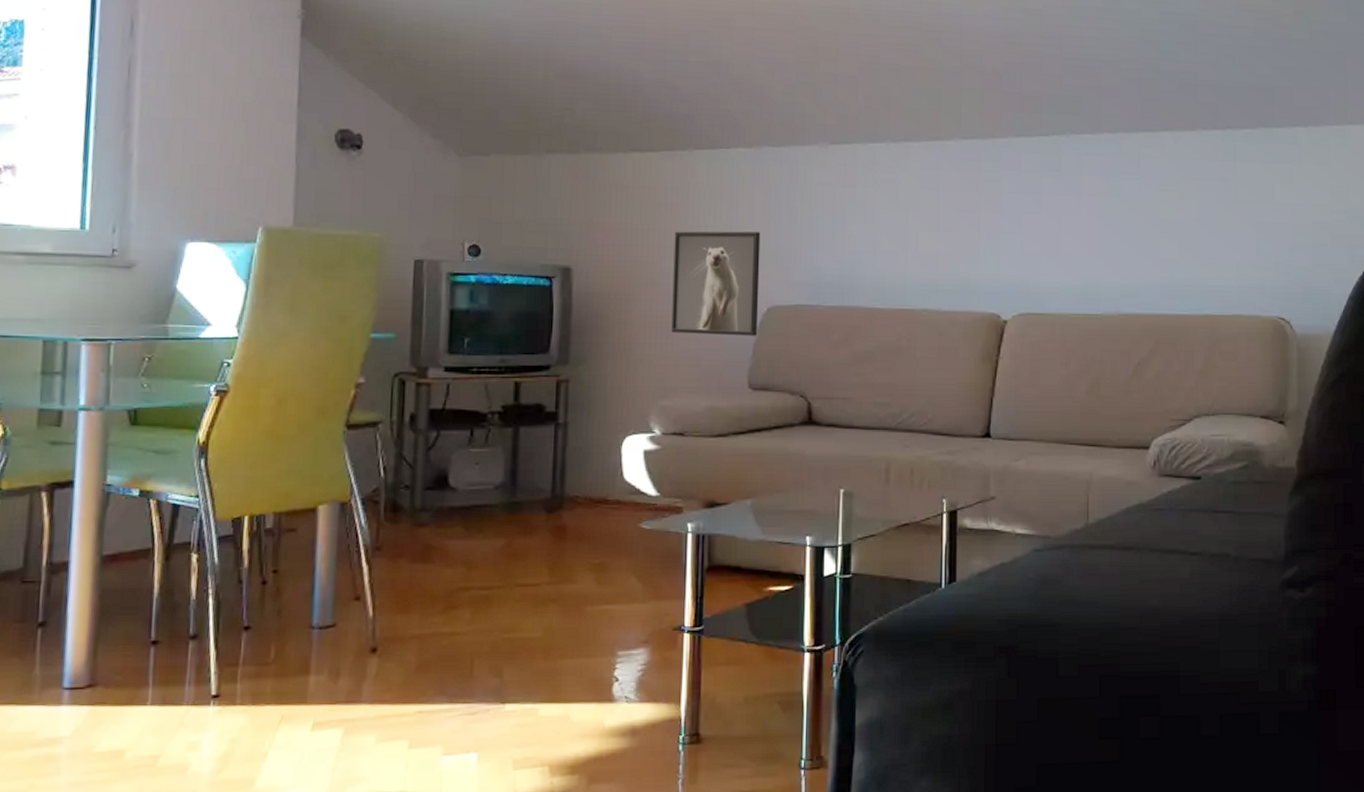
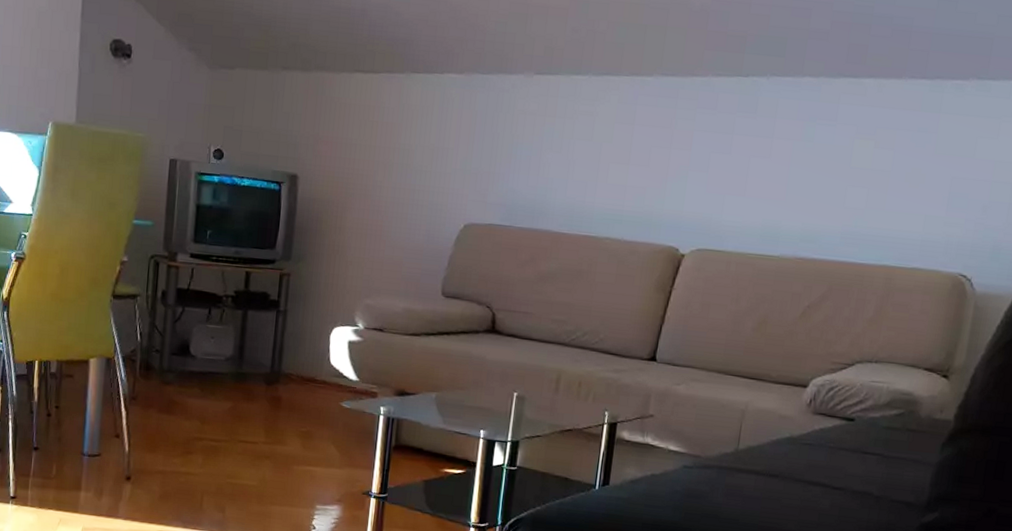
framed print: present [671,231,761,336] -> none [379,148,464,249]

